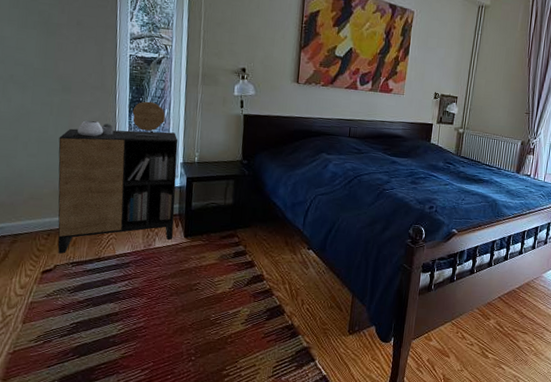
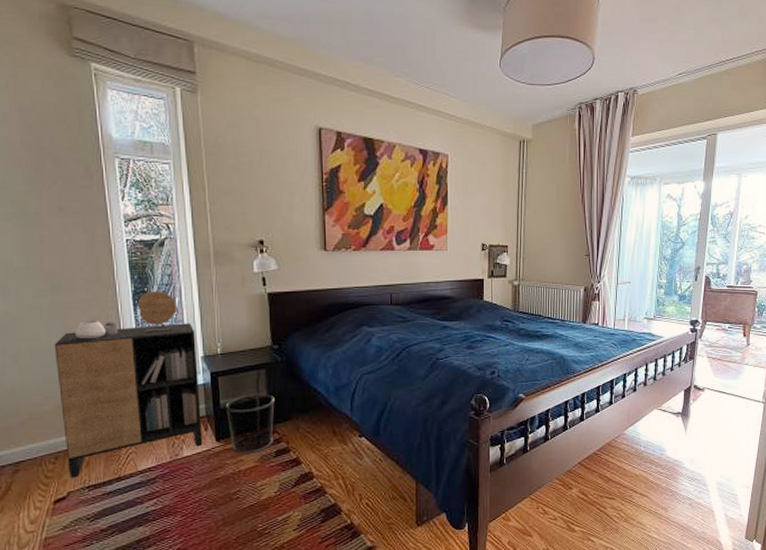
waste bin: none [196,200,239,252] -> present [225,393,275,454]

